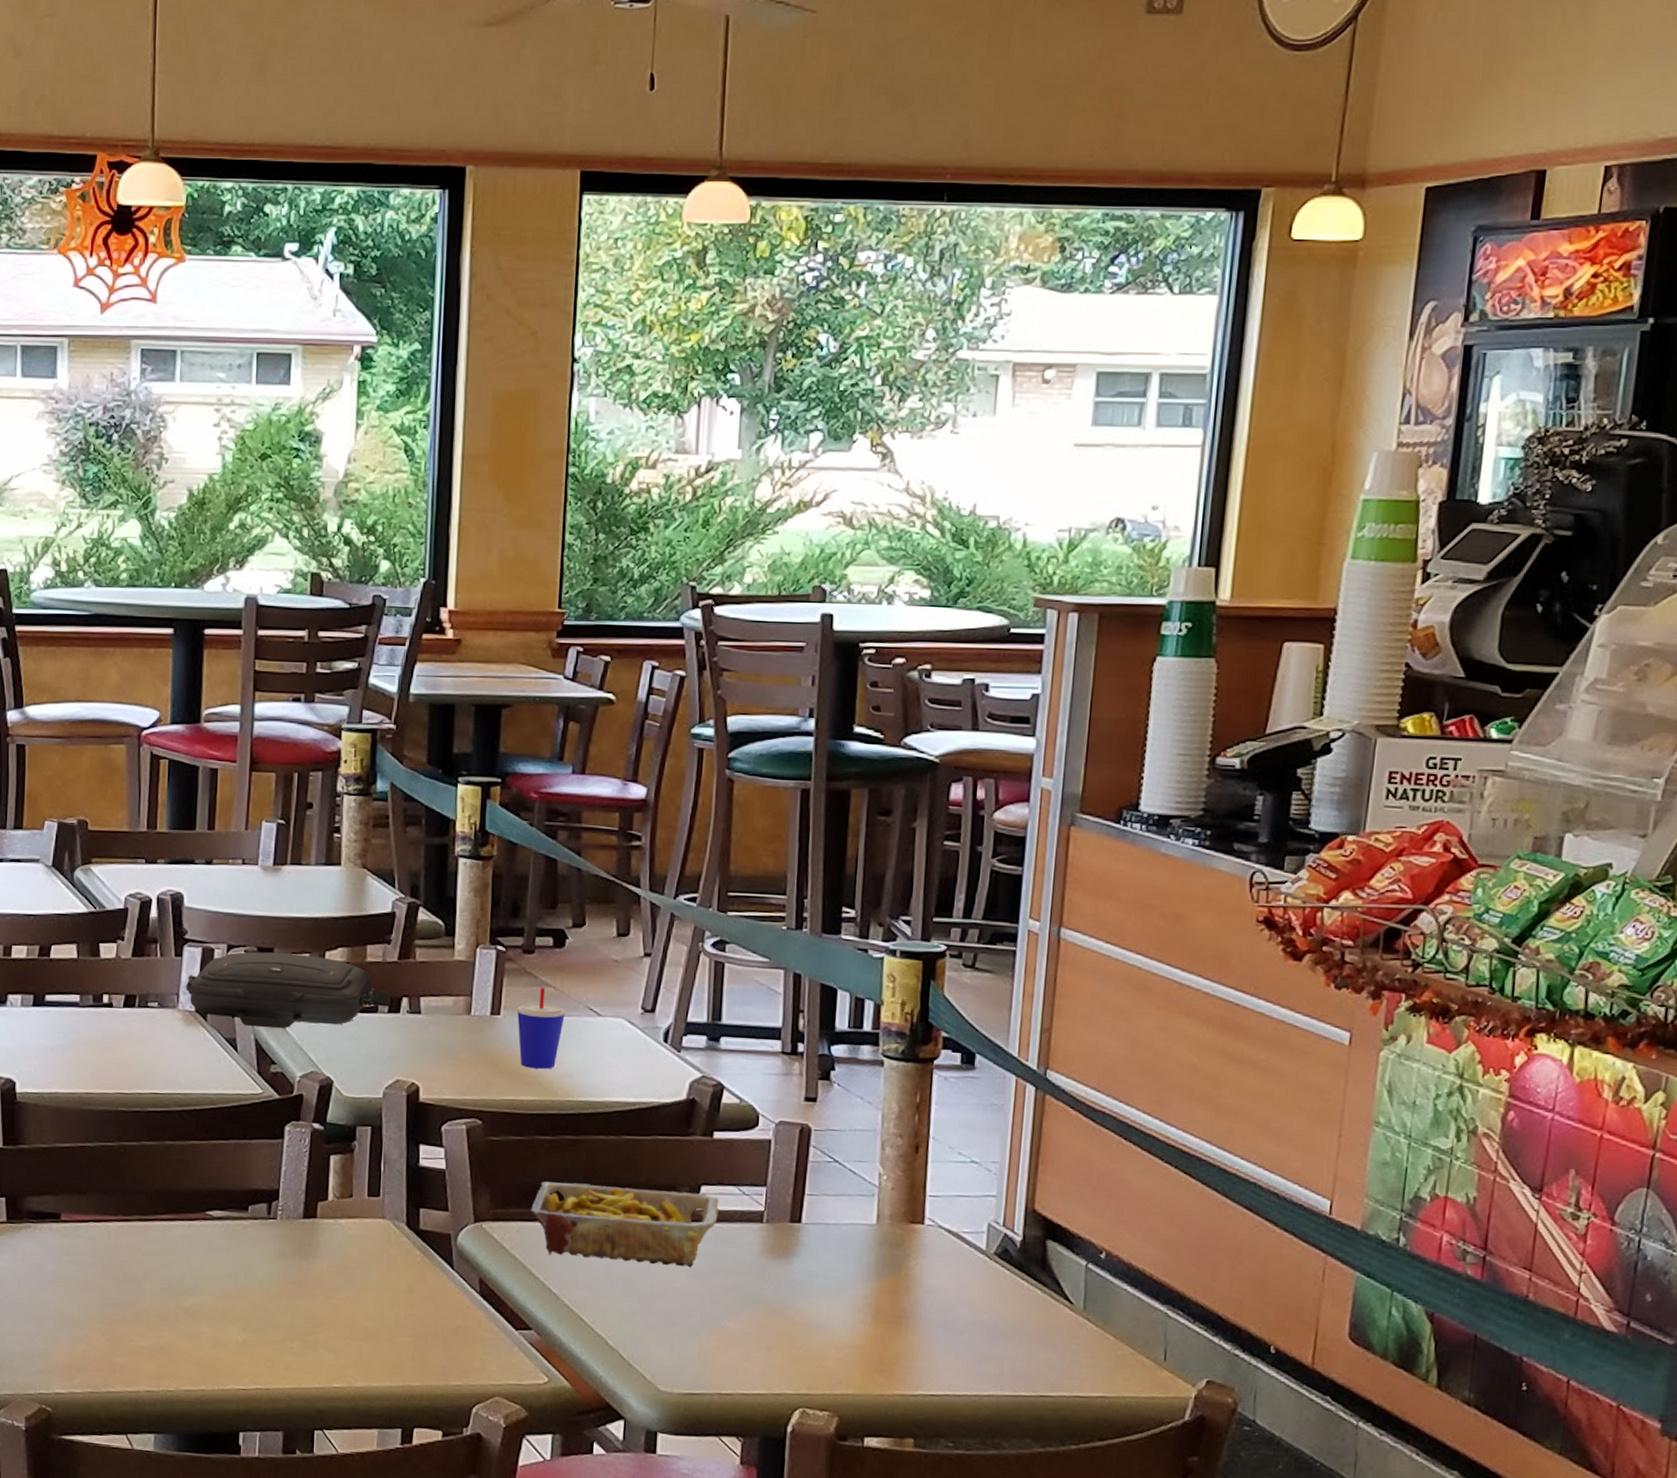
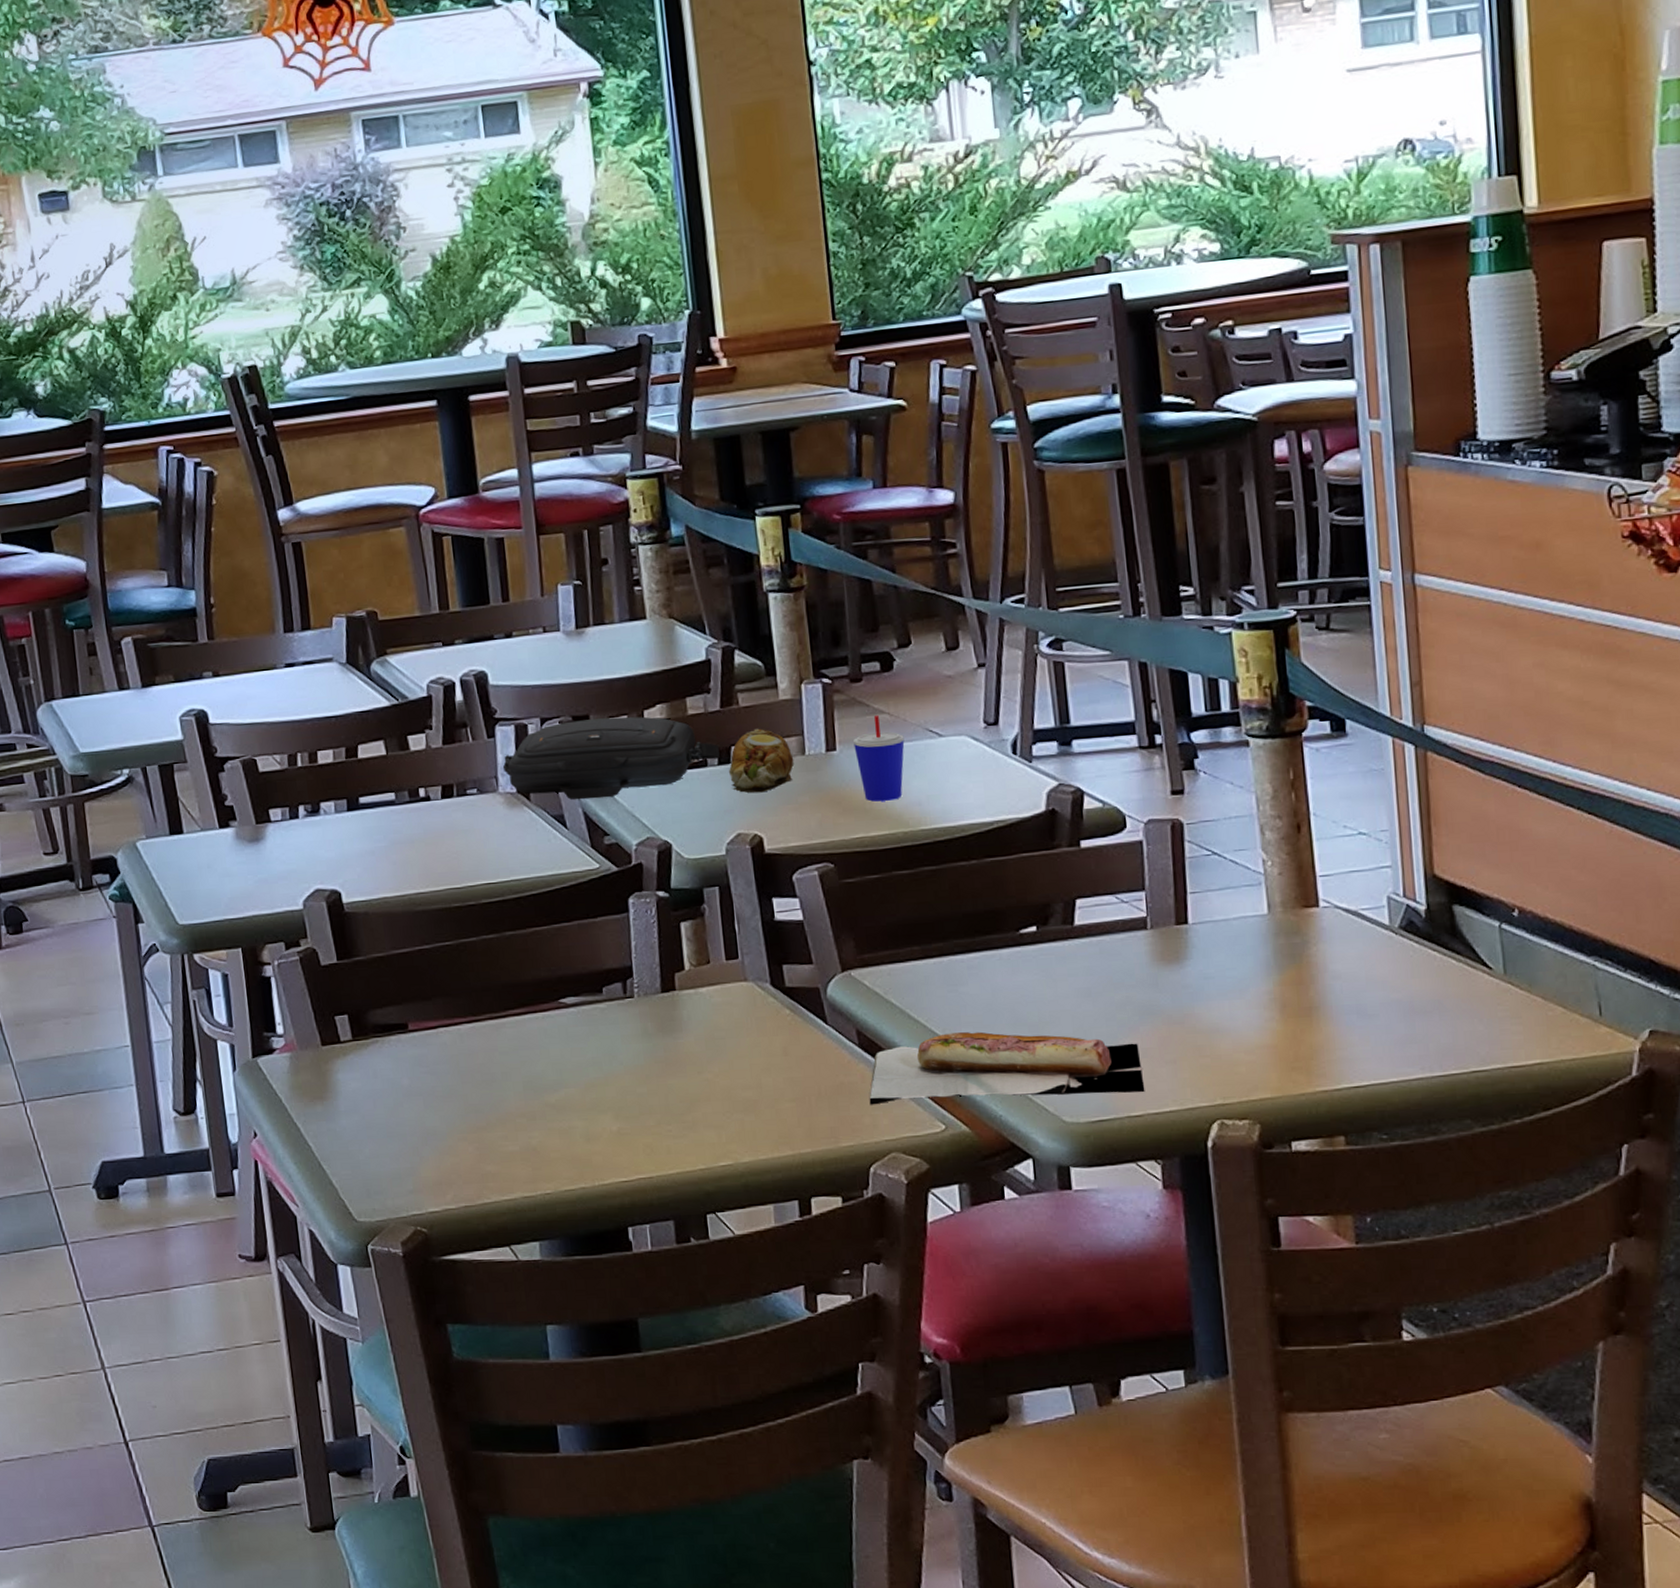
sandwich: none [396,983,460,1045] -> present [728,728,794,793]
sandwich: none [481,1293,738,1374] -> present [869,1031,1145,1105]
french fries: present [531,1181,719,1268] -> none [899,906,1099,995]

